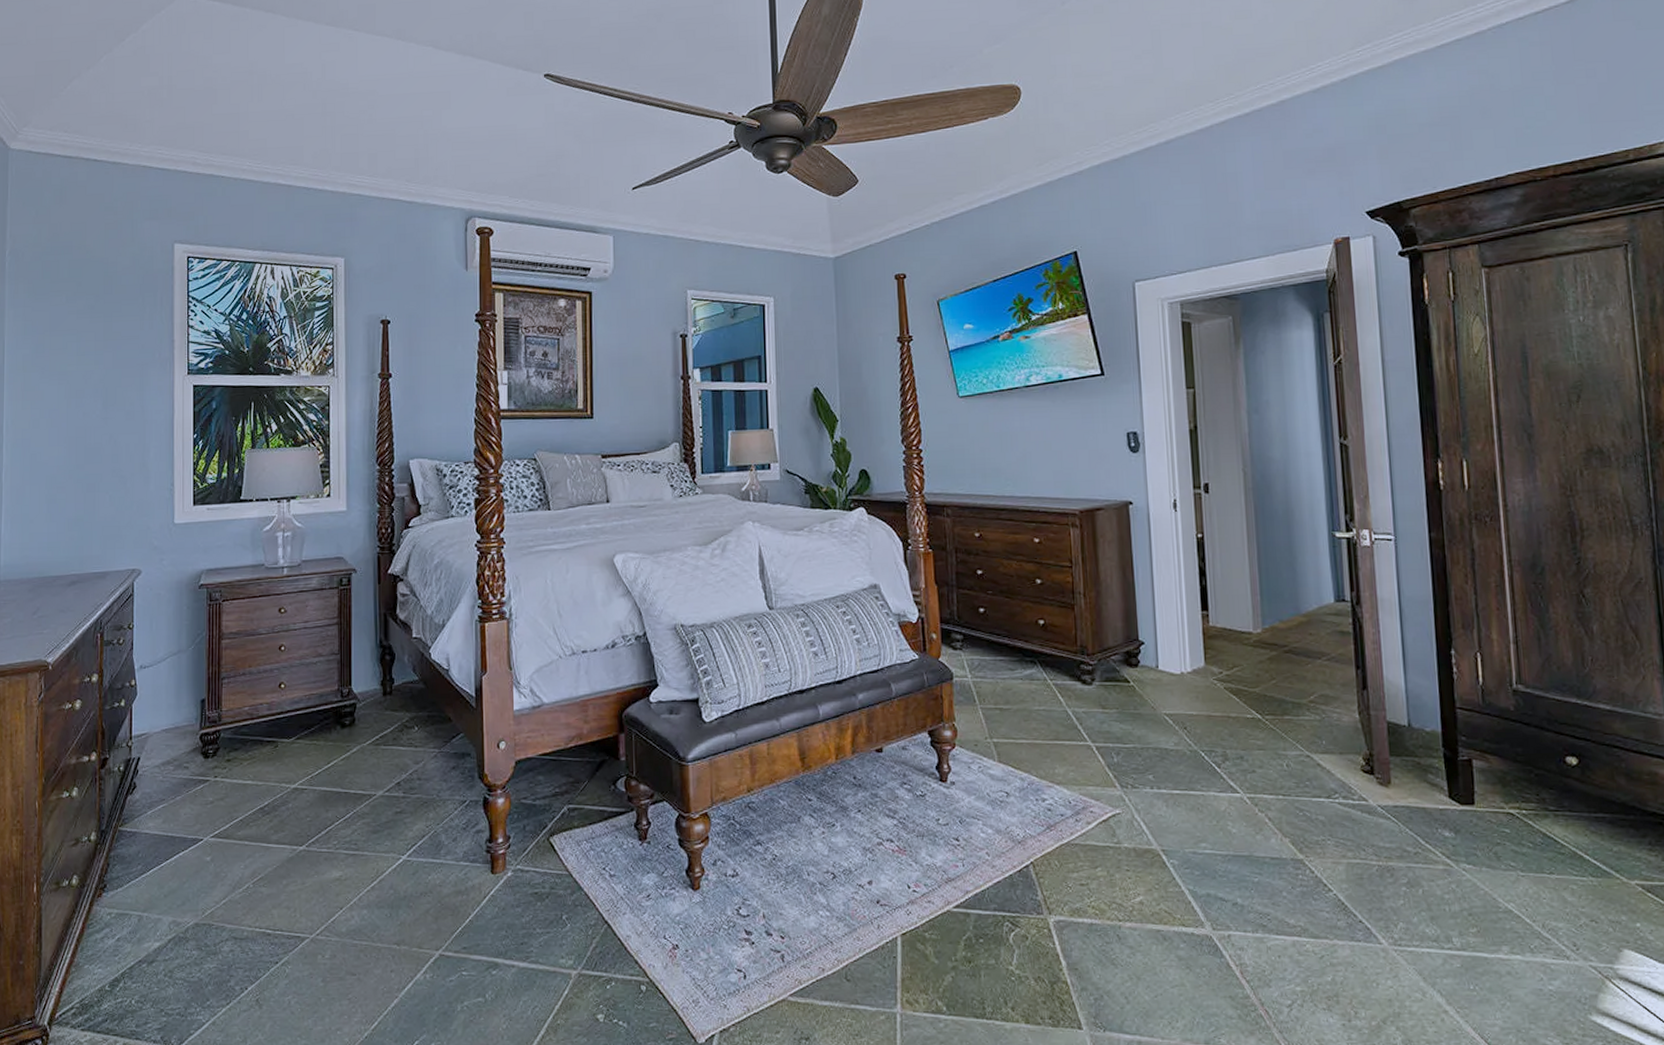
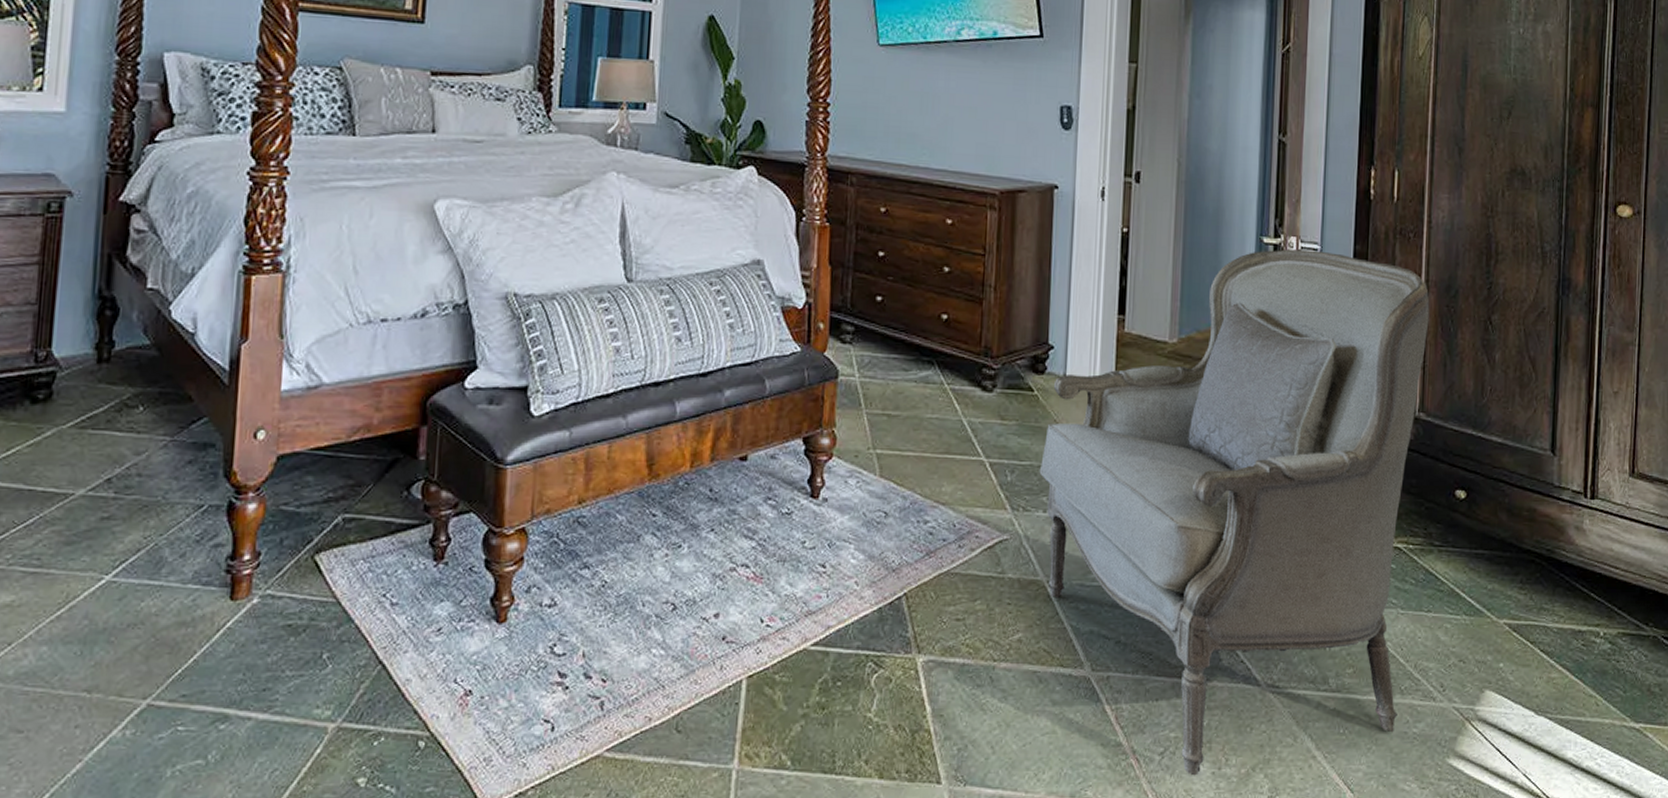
armchair: none [1142,540,1530,1027] -> present [1039,249,1430,776]

